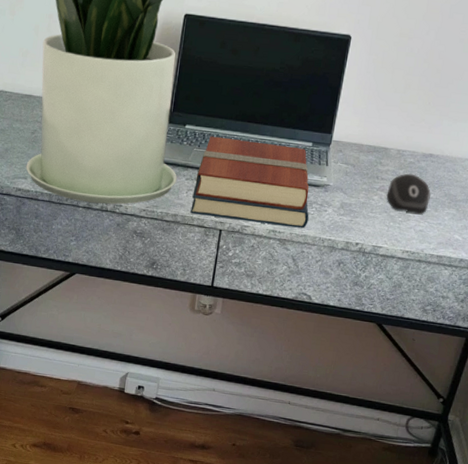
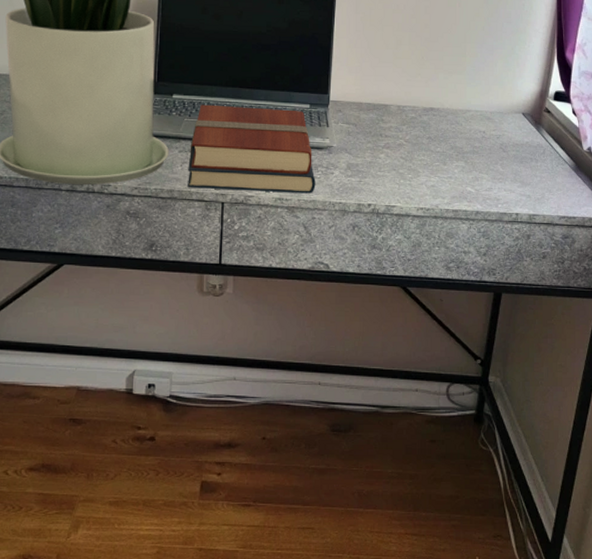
computer mouse: present [386,173,431,214] -> none [393,129,437,169]

